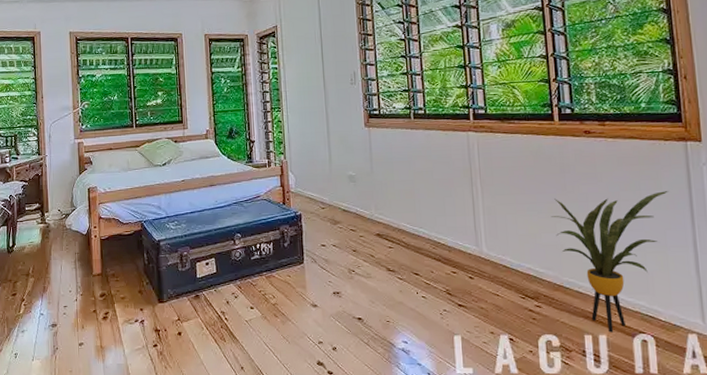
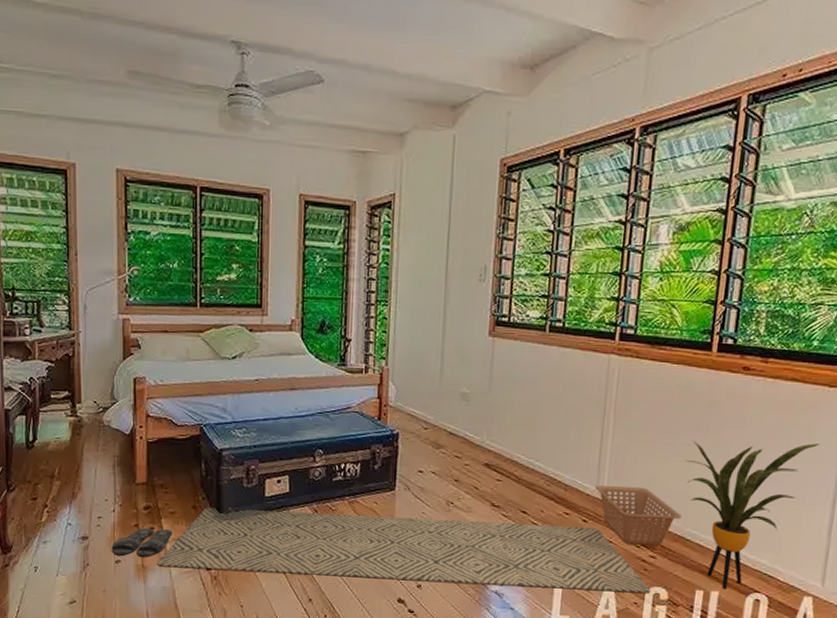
slippers: none [76,312,124,339] -> present [112,527,173,557]
rug: none [113,283,543,346] -> present [158,507,651,594]
laundry basket: none [475,243,557,297] -> present [595,486,682,546]

